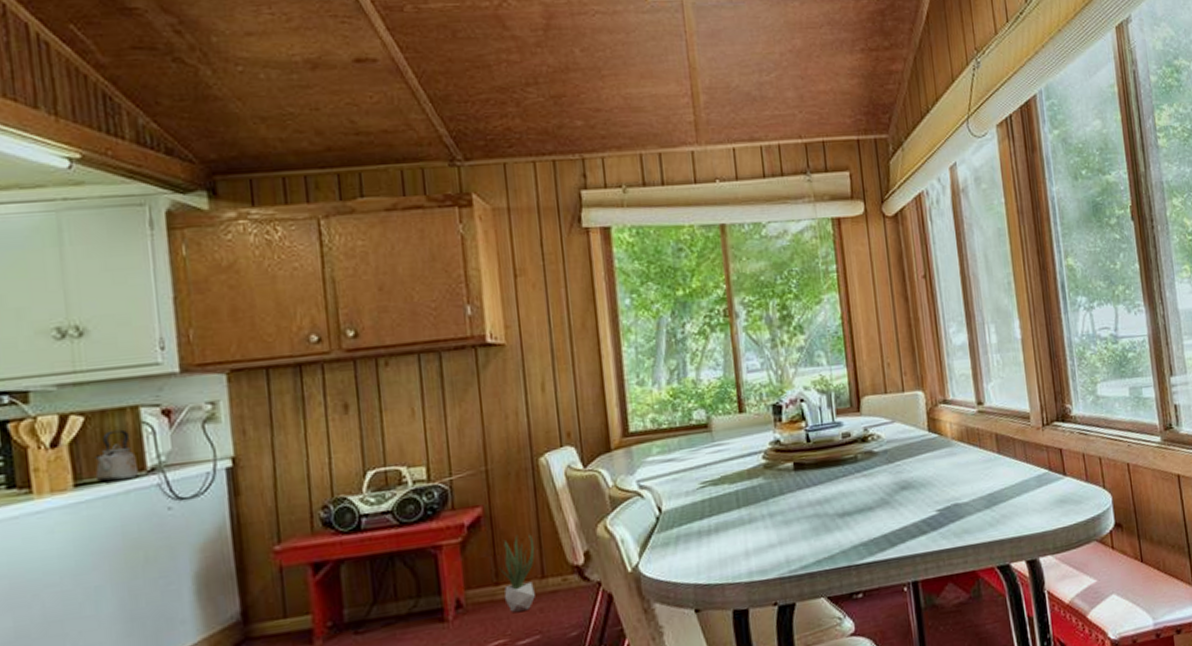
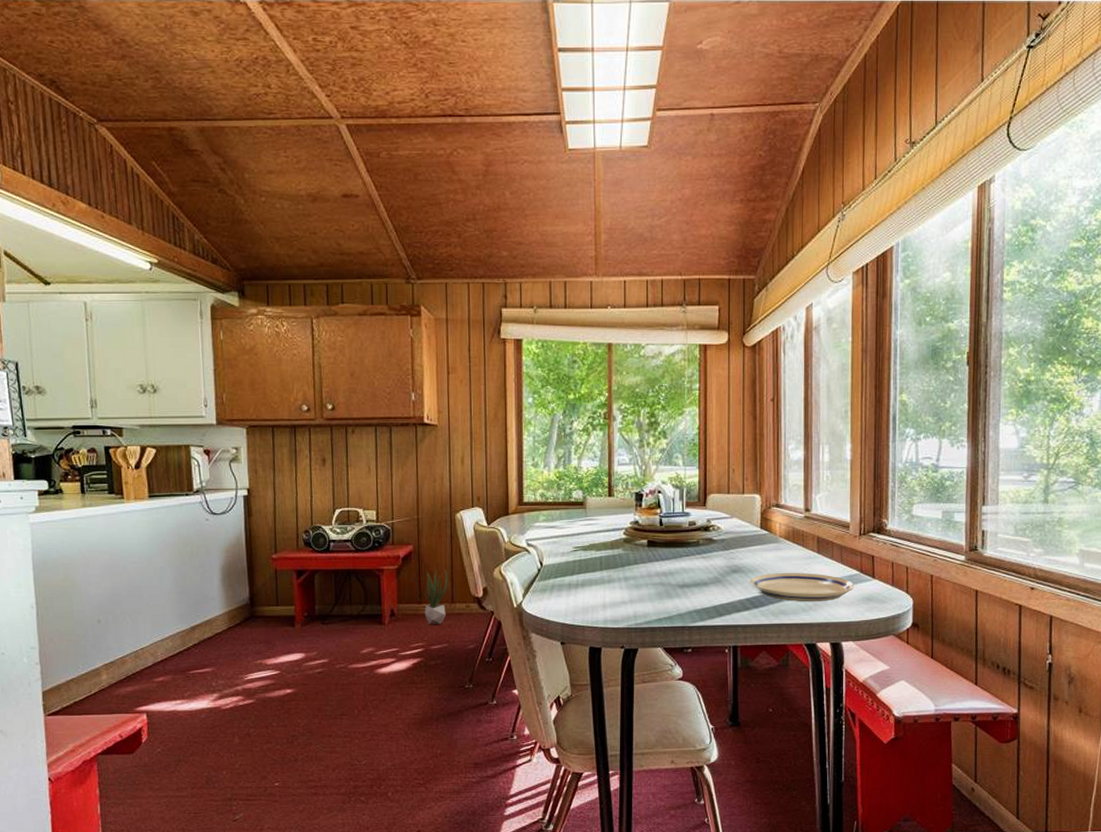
kettle: present [95,429,138,484] -> none [162,461,188,498]
plate: none [923,478,1044,516] -> present [749,573,854,602]

